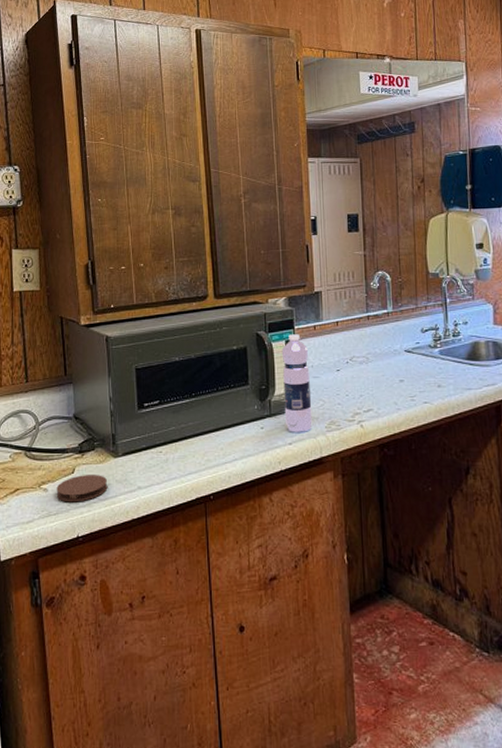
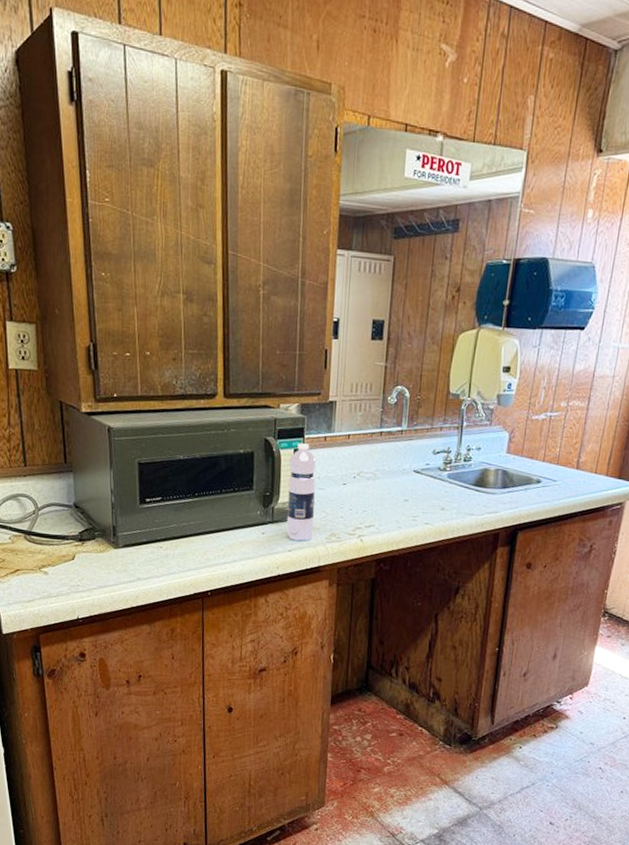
coaster: present [56,475,108,502] -> none [56,562,108,587]

